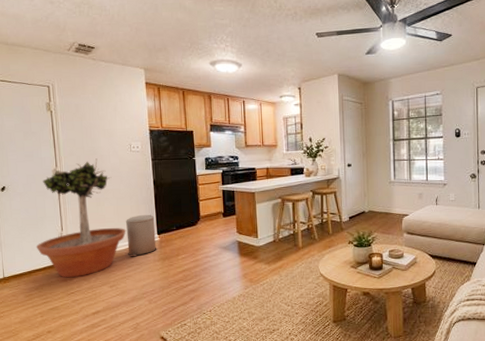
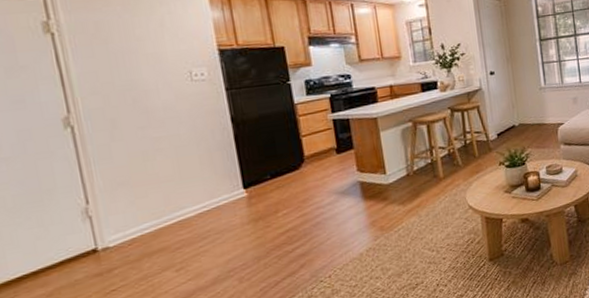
potted tree: present [36,158,127,278] -> none [42,95,195,272]
pedal bin: present [126,214,156,257] -> none [192,163,244,225]

